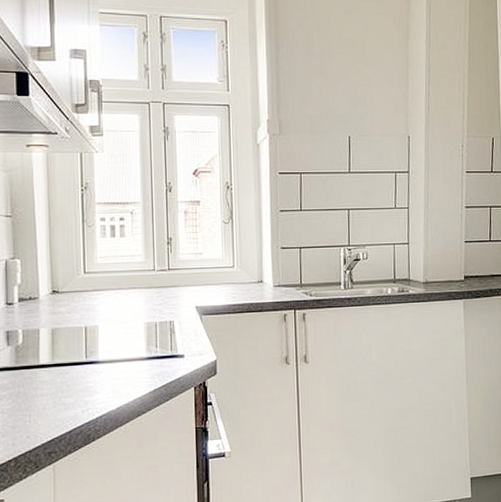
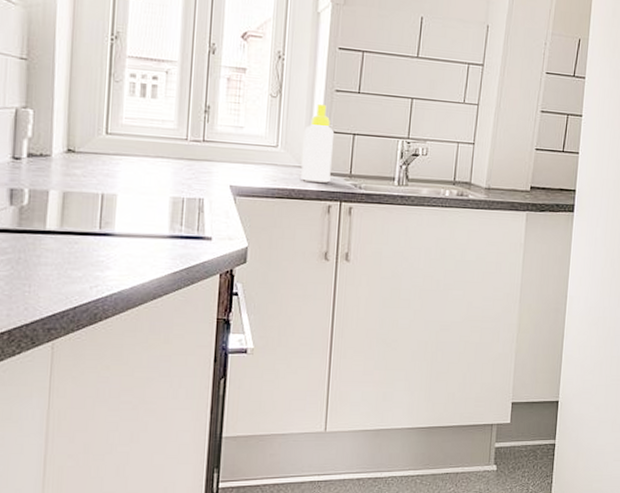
soap bottle: none [256,225,283,295] -> present [301,104,334,183]

